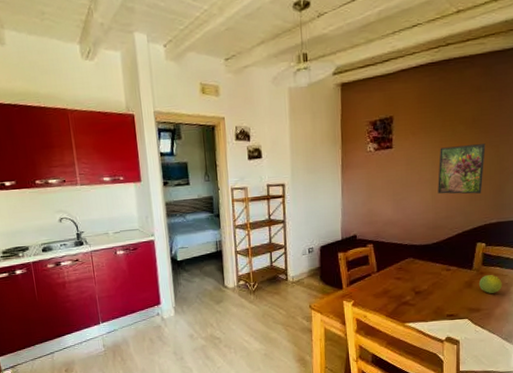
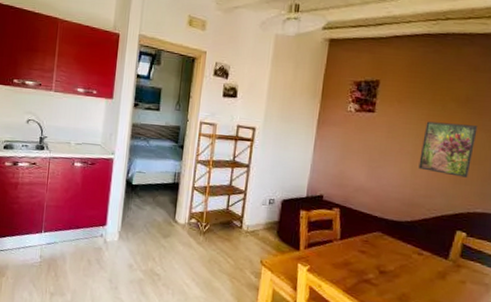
fruit: present [479,275,502,294] -> none [454,269,481,292]

